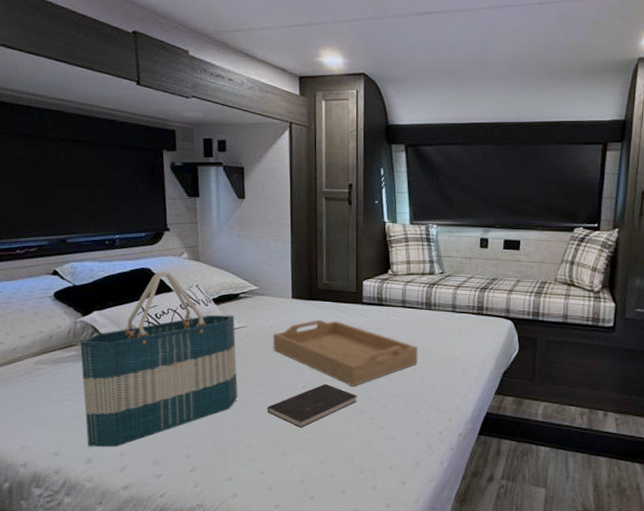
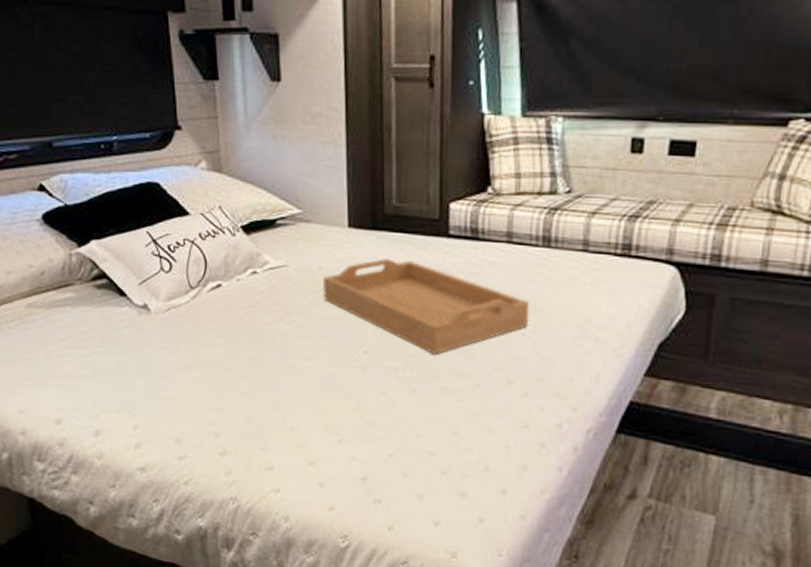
tote bag: present [80,272,238,448] -> none [78,187,278,418]
hardcover book: present [267,383,357,429] -> none [317,348,440,409]

